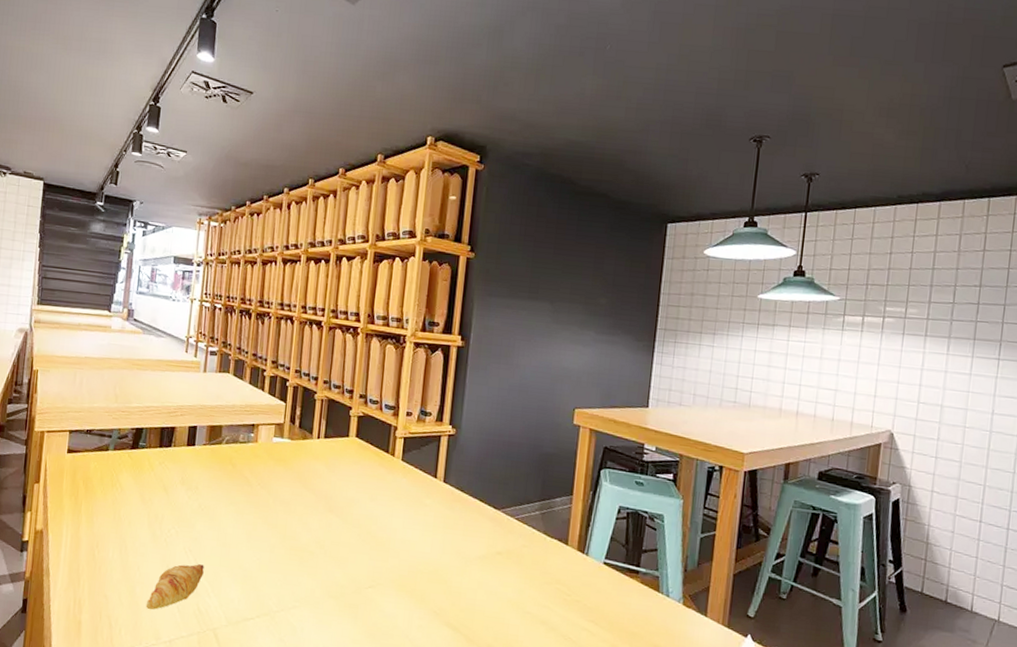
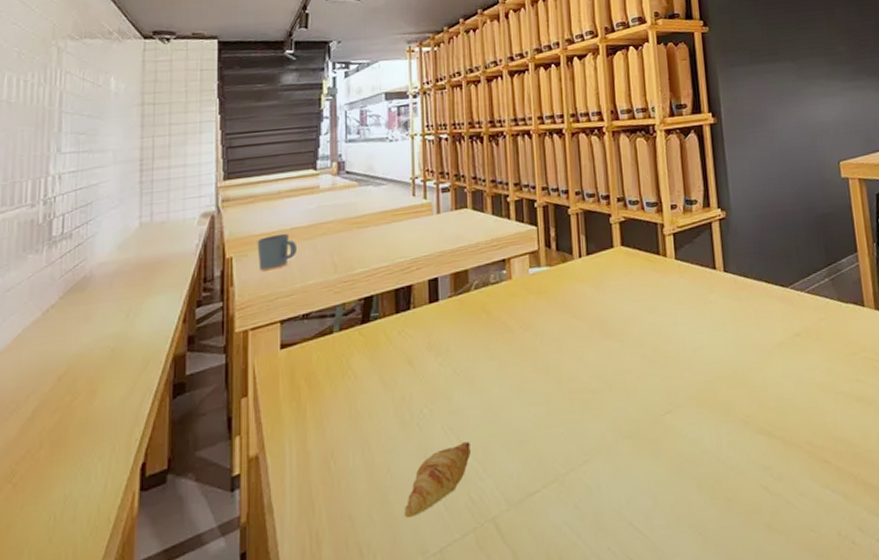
mug: none [57,359,89,388] -> present [257,233,298,271]

